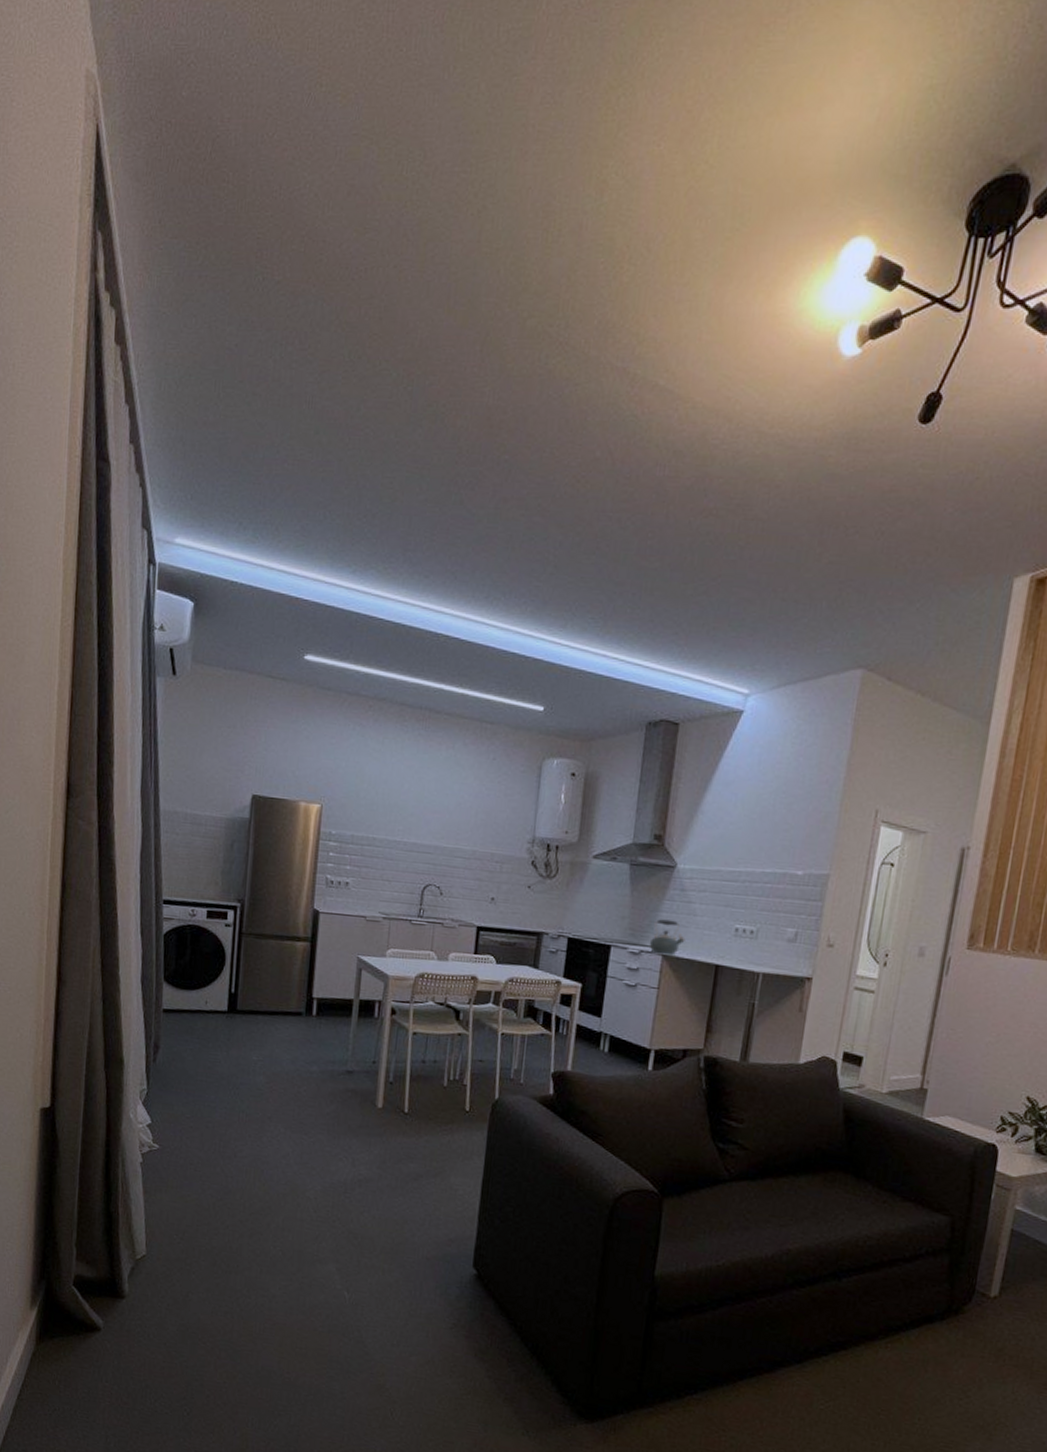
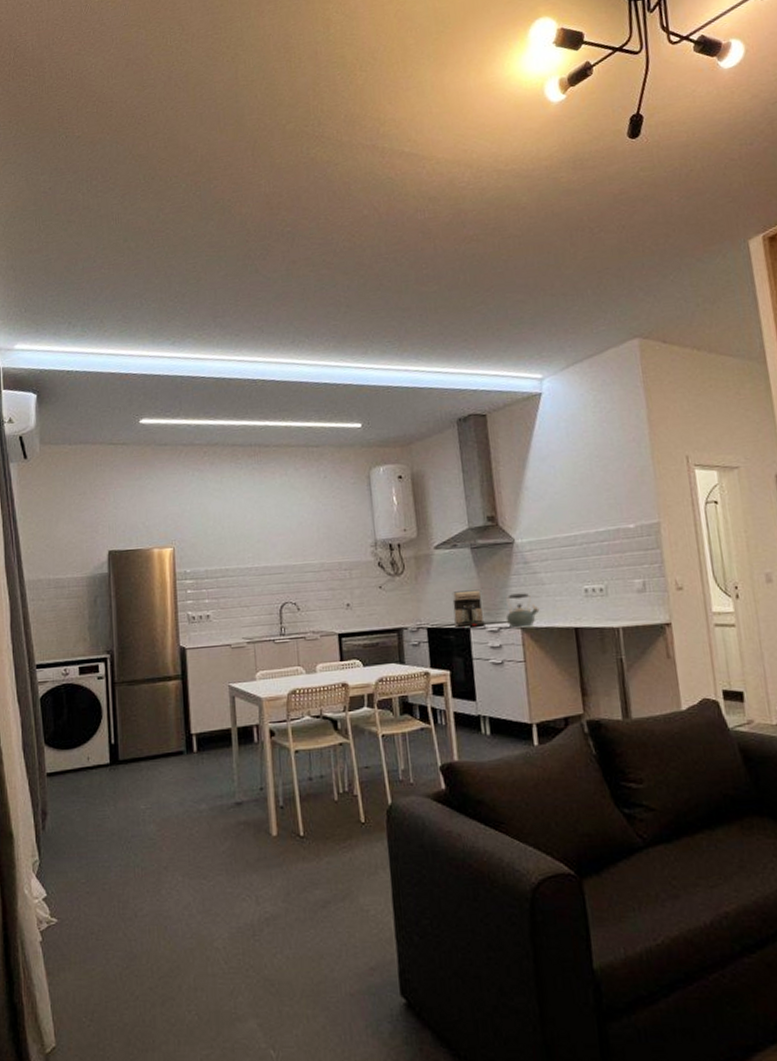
coffee maker: none [597,906,631,947] -> present [452,589,485,628]

